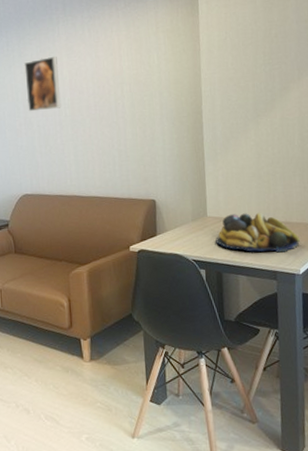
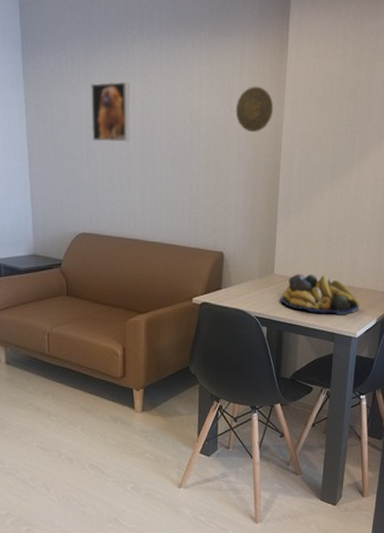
decorative plate: none [154,42,191,85] -> present [235,86,274,133]

